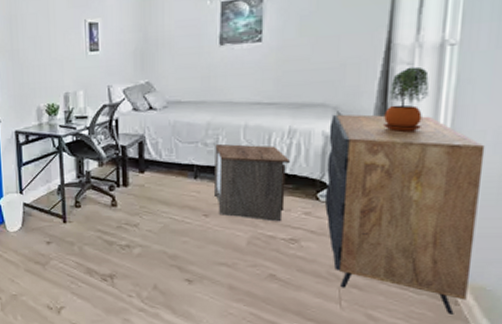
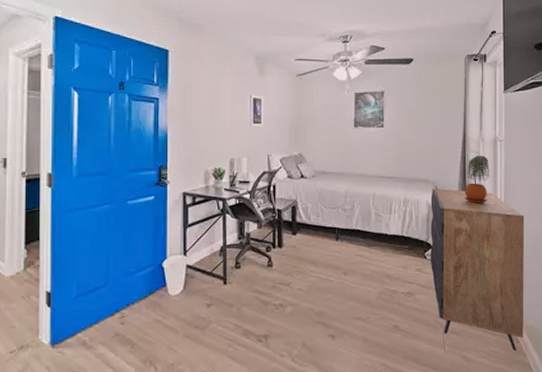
nightstand: present [215,143,291,222] -> none [352,209,406,278]

